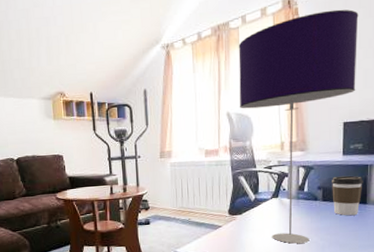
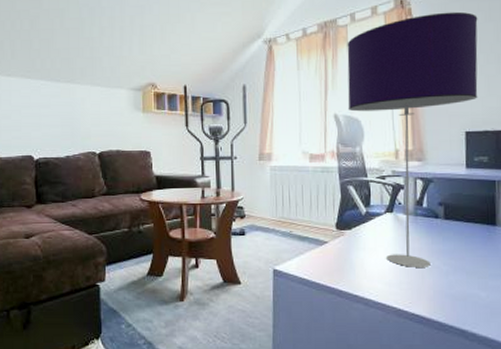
coffee cup: present [331,175,363,216] -> none [453,191,491,239]

